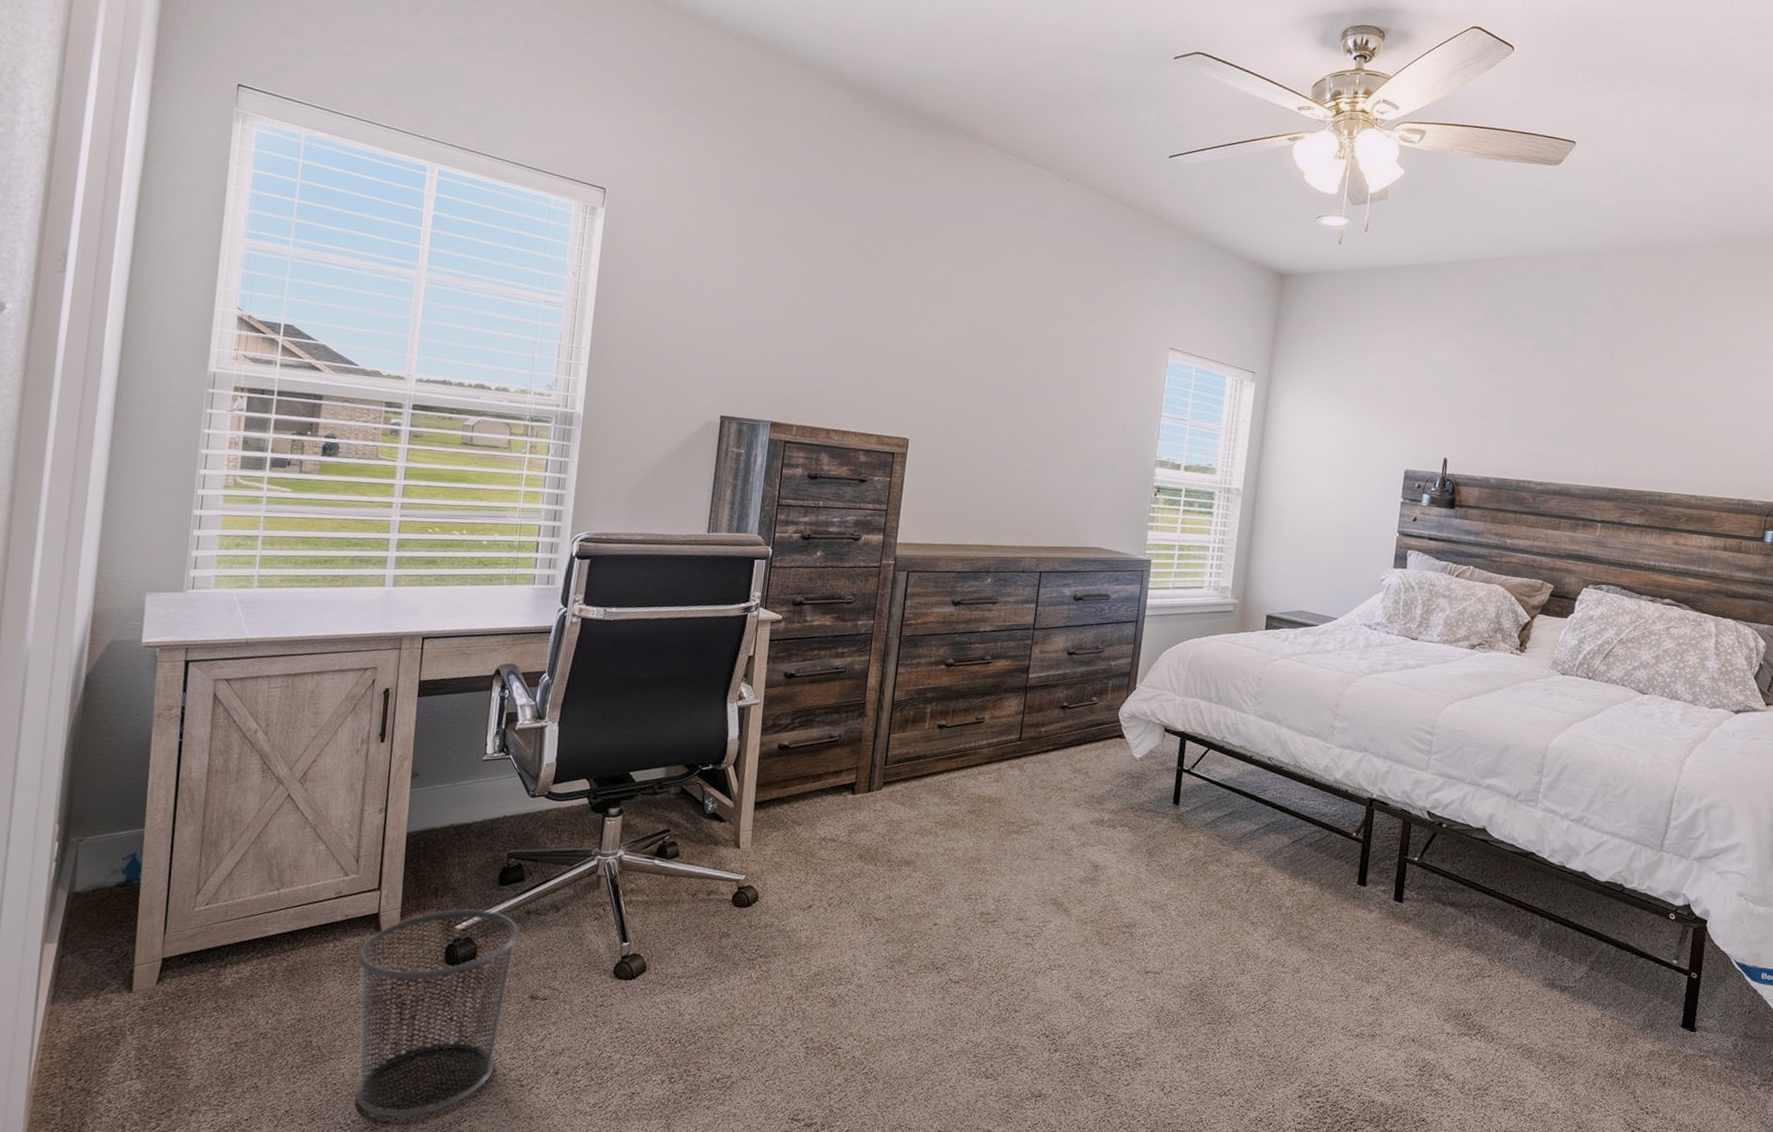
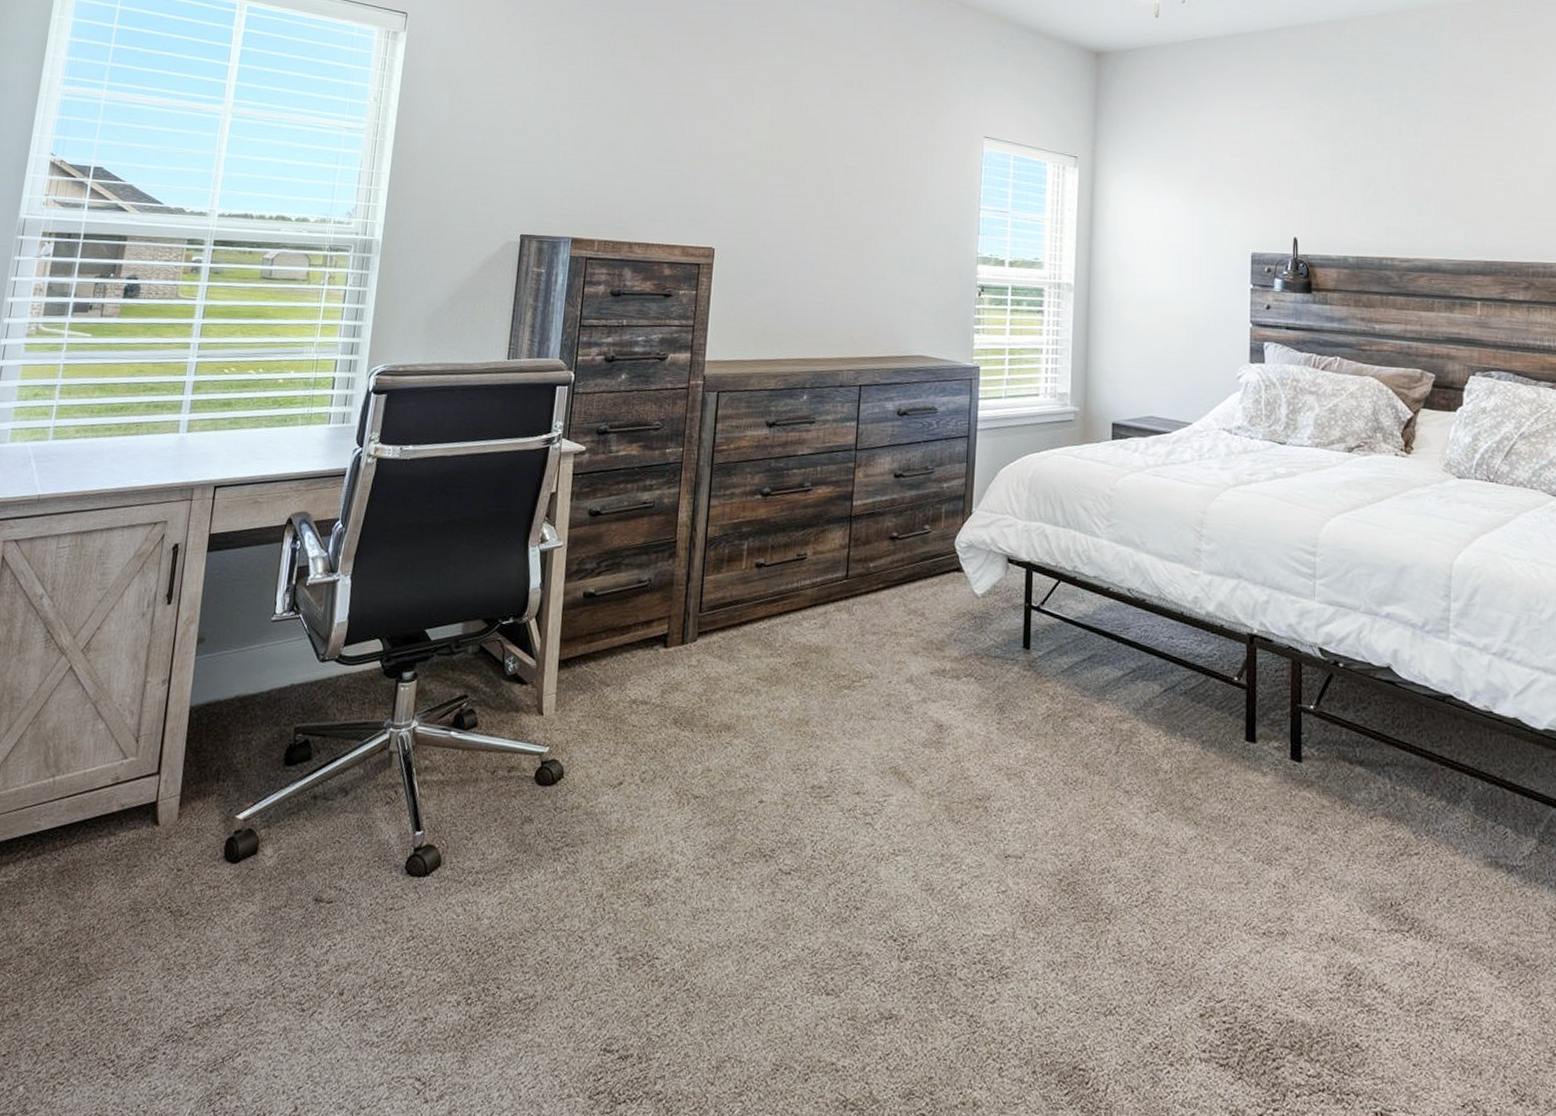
waste bin: present [355,908,521,1118] -> none [121,794,307,1052]

